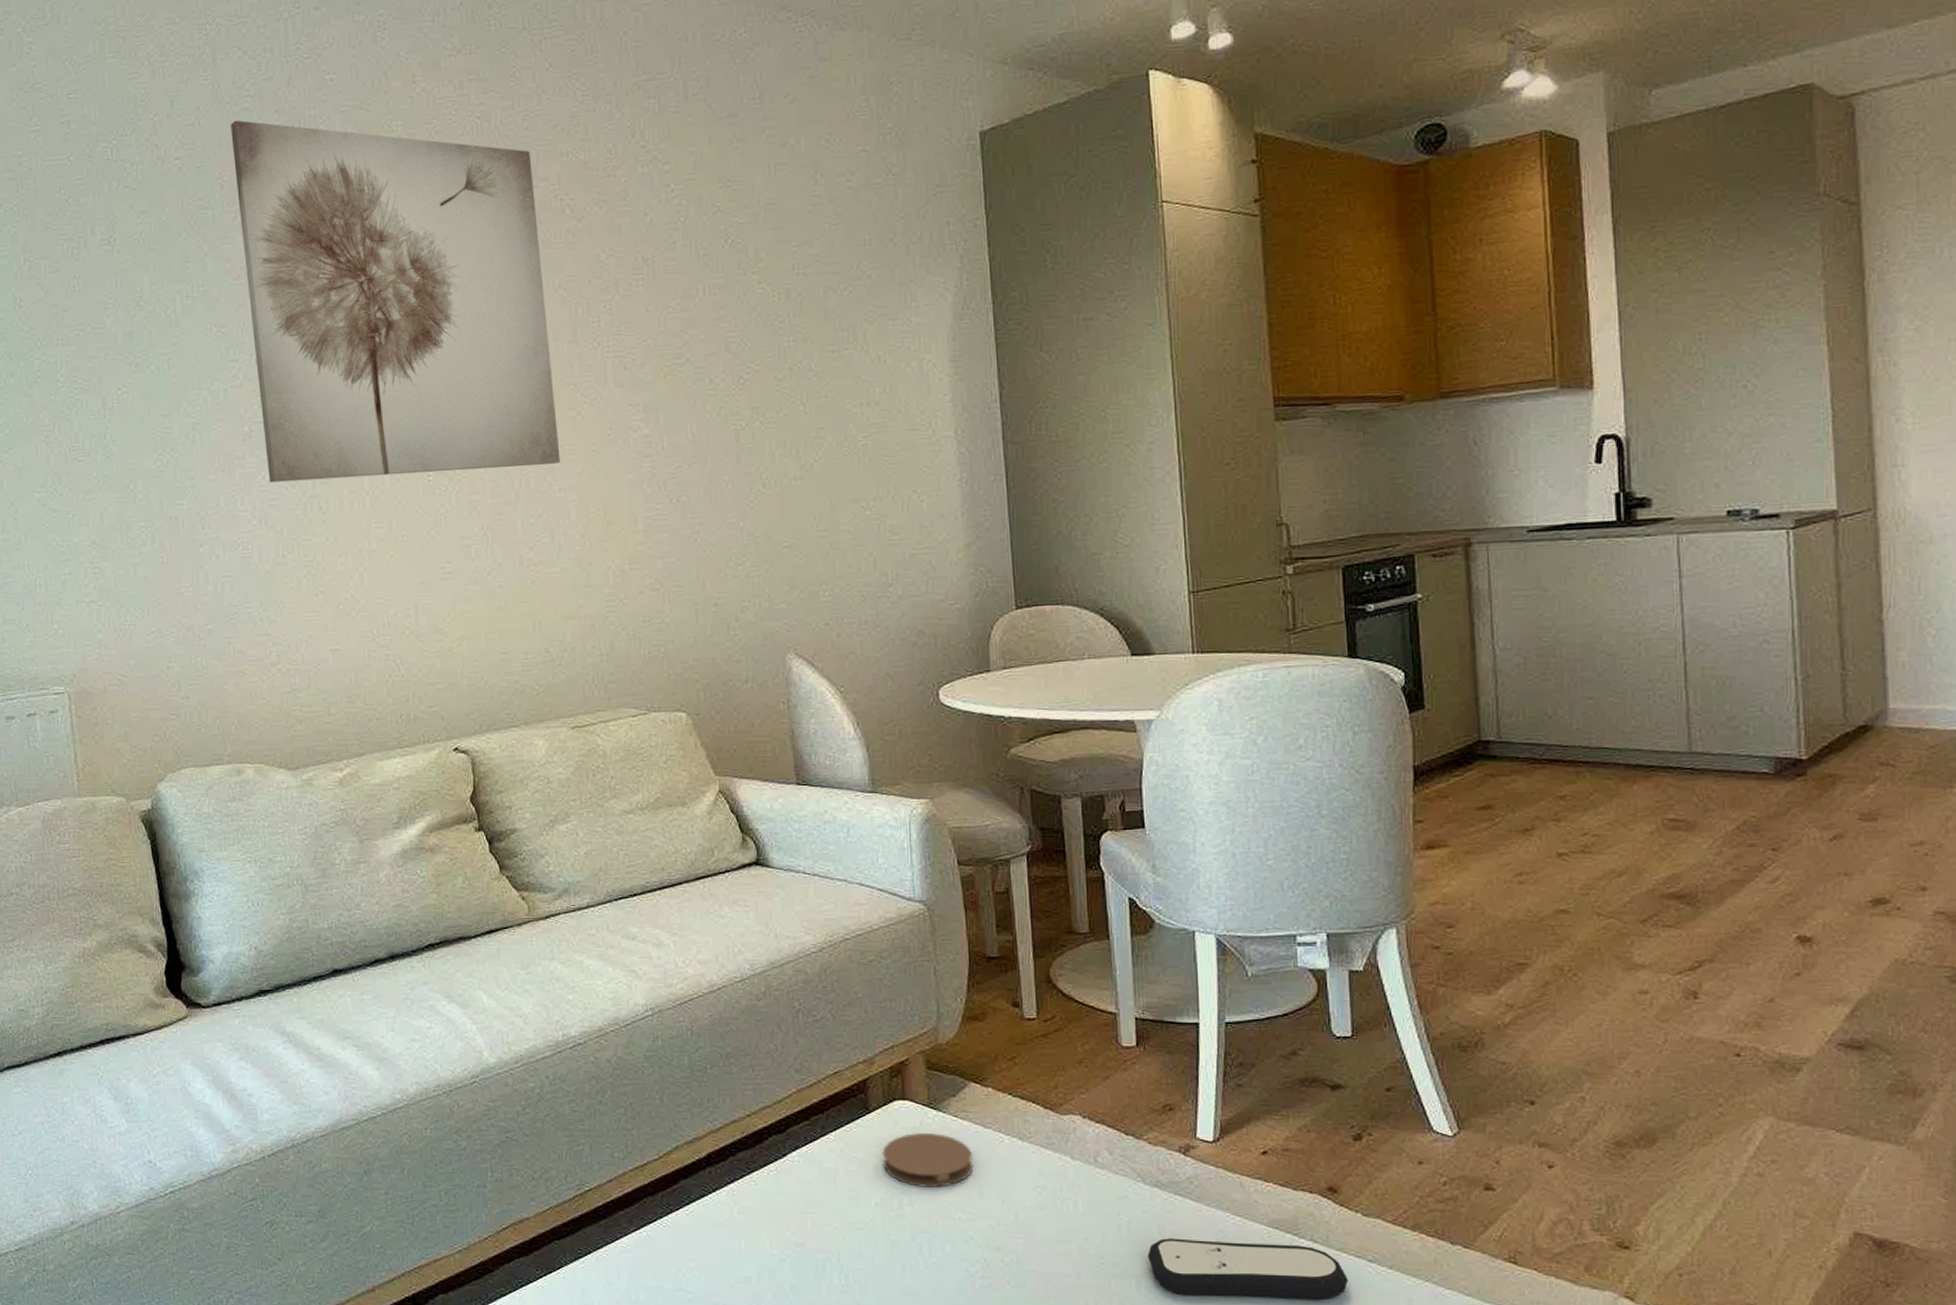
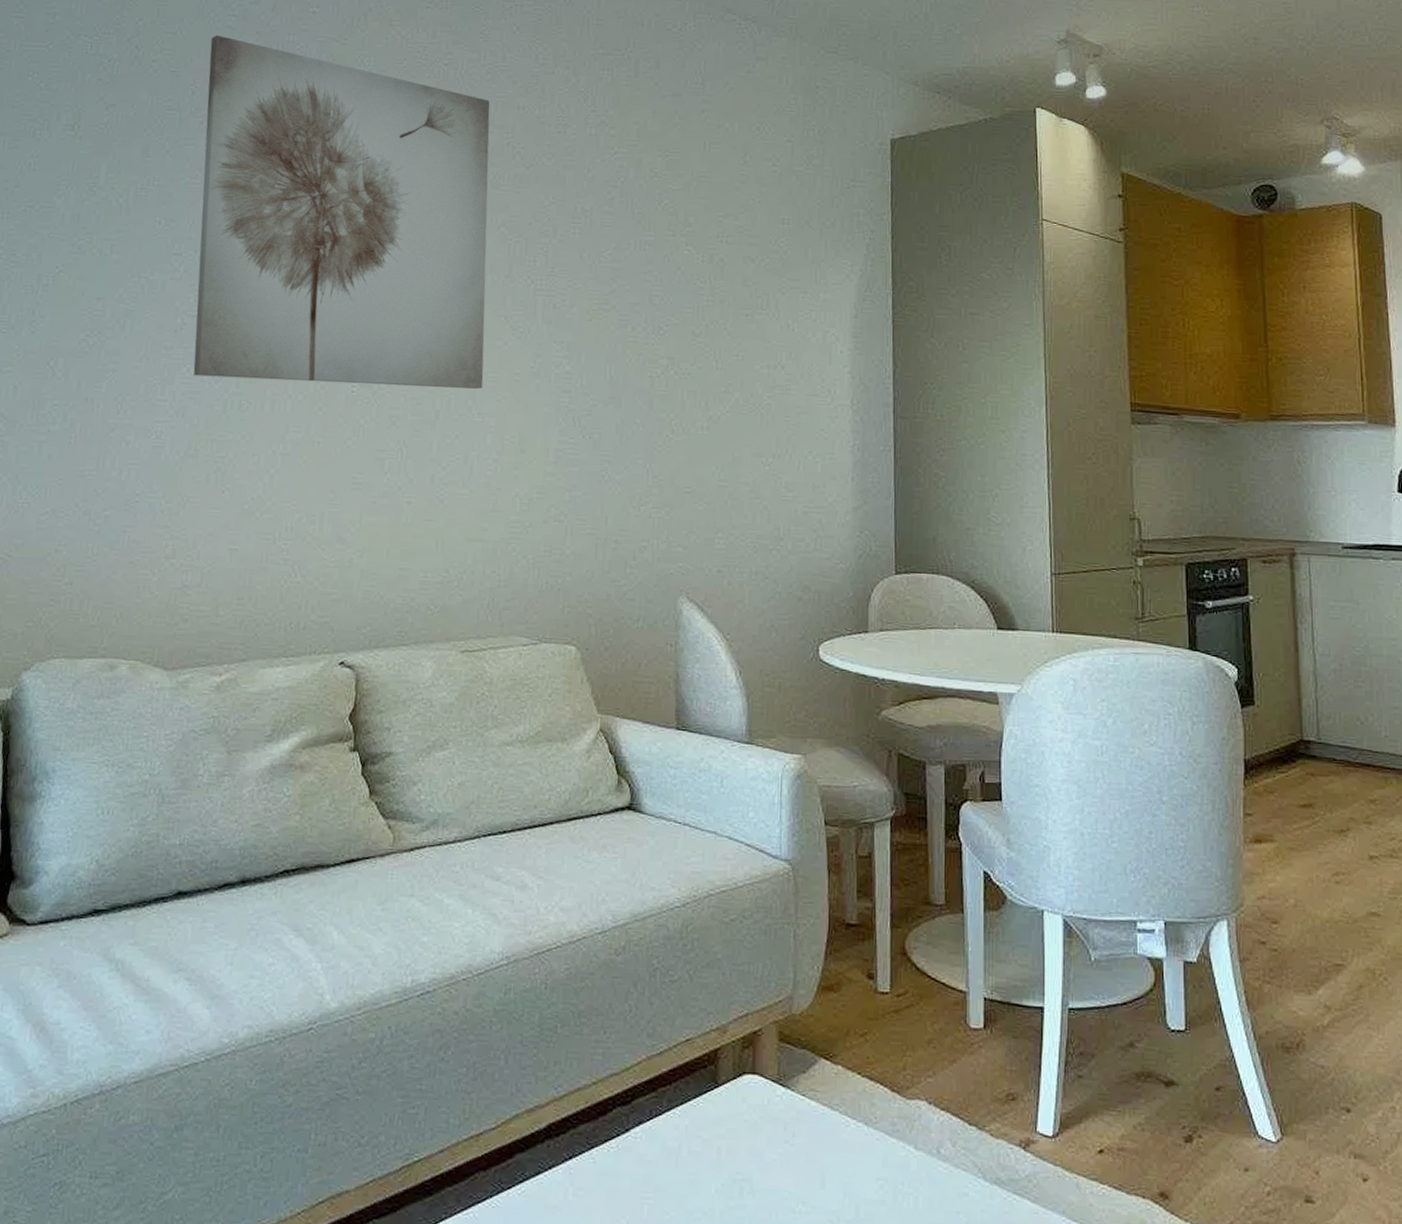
coaster: present [882,1133,974,1189] -> none [727,1112,818,1176]

